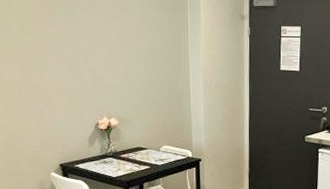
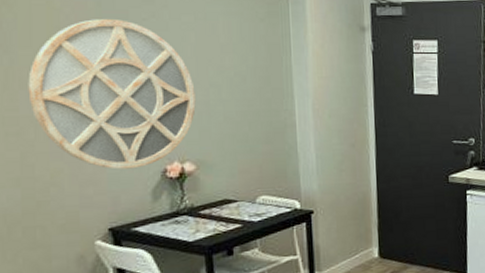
home mirror: none [8,10,119,122] -> present [28,19,196,170]

